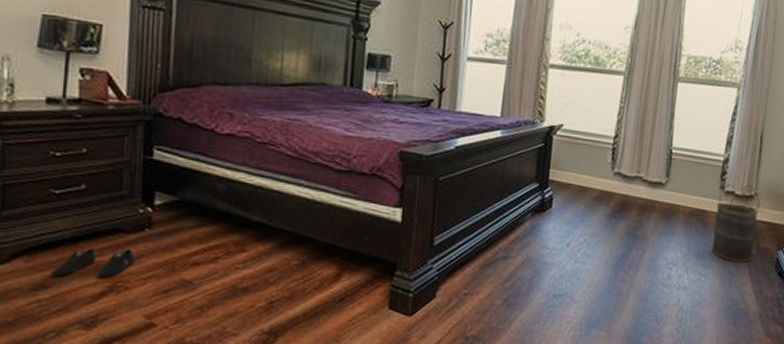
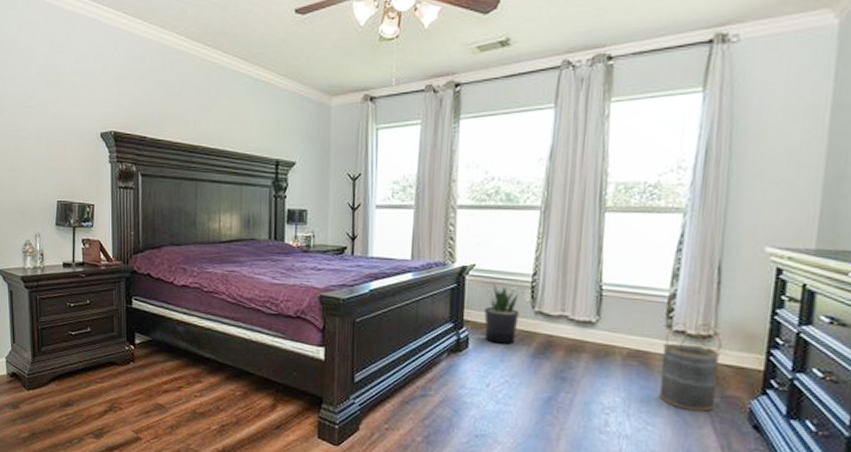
shoe: present [50,248,135,279] -> none [72,376,125,401]
planter: none [568,144,602,204] -> present [484,284,519,345]

